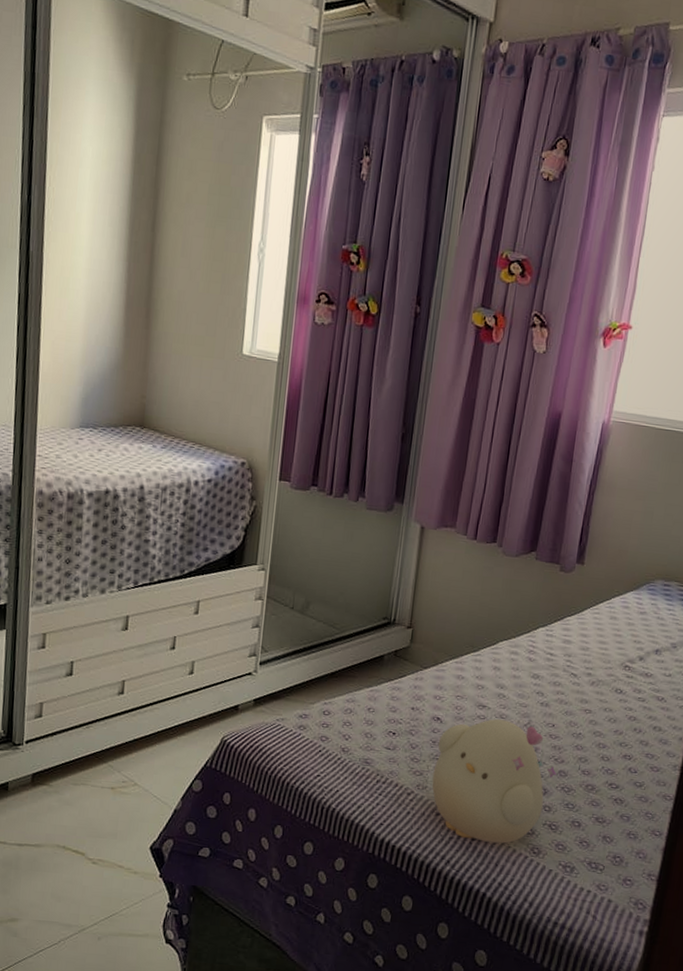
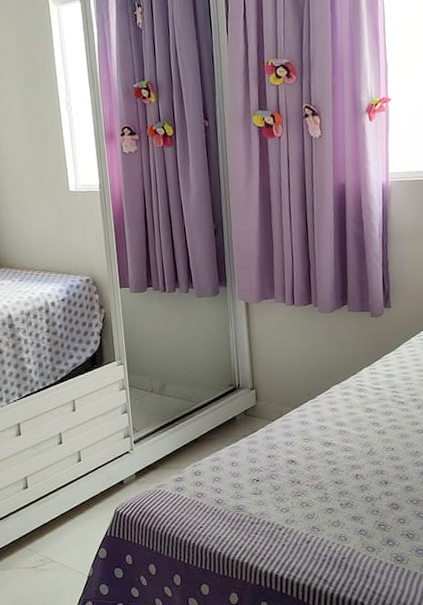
plush toy: present [432,719,557,844] -> none [296,452,404,559]

